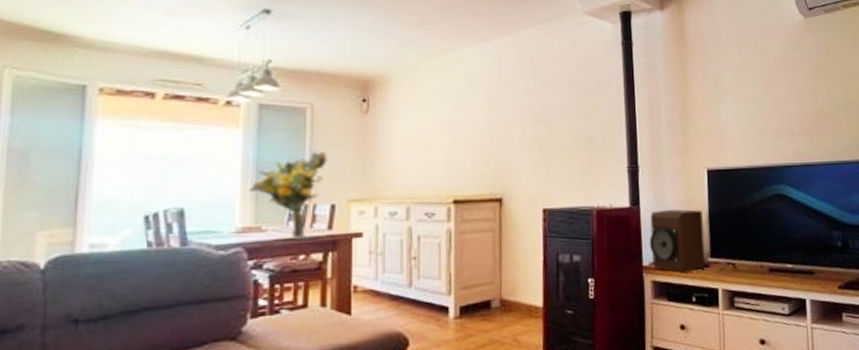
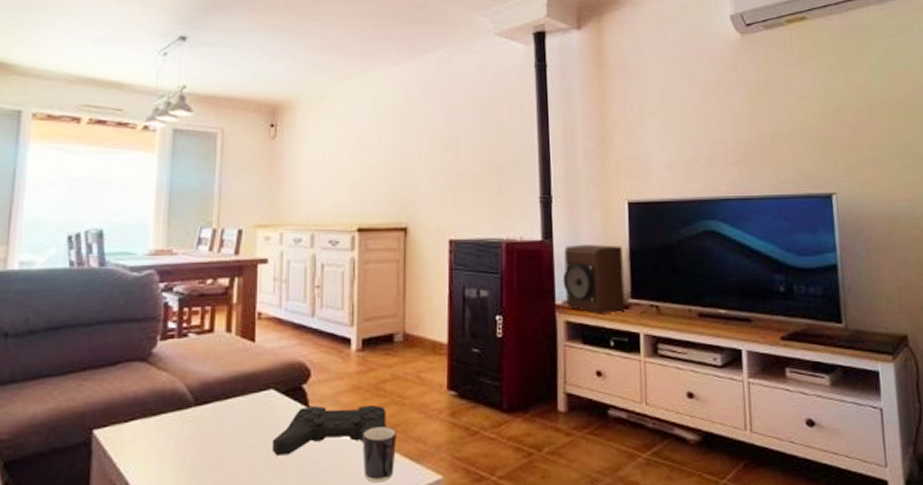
bouquet: present [249,150,327,241] -> none [162,175,236,265]

